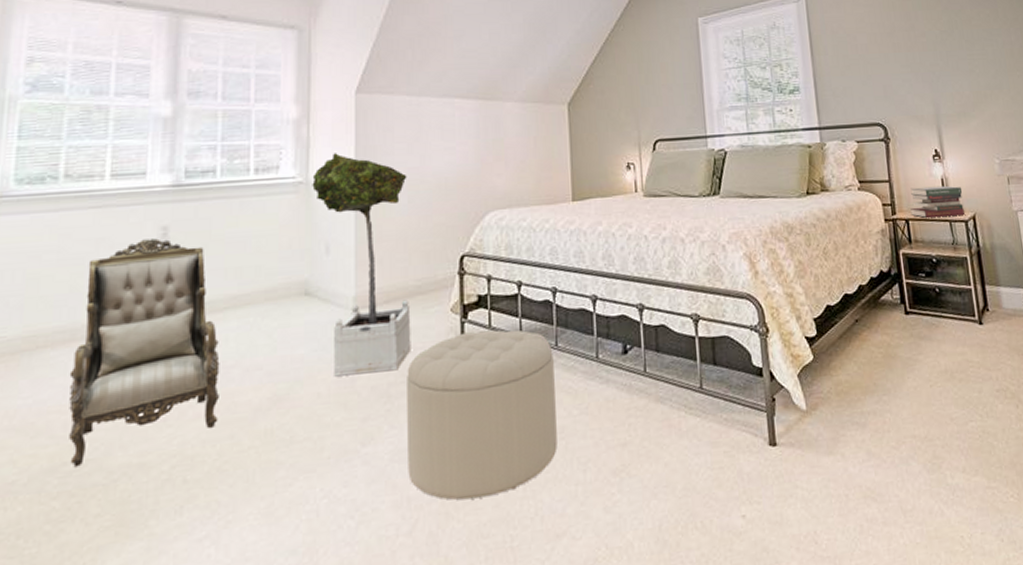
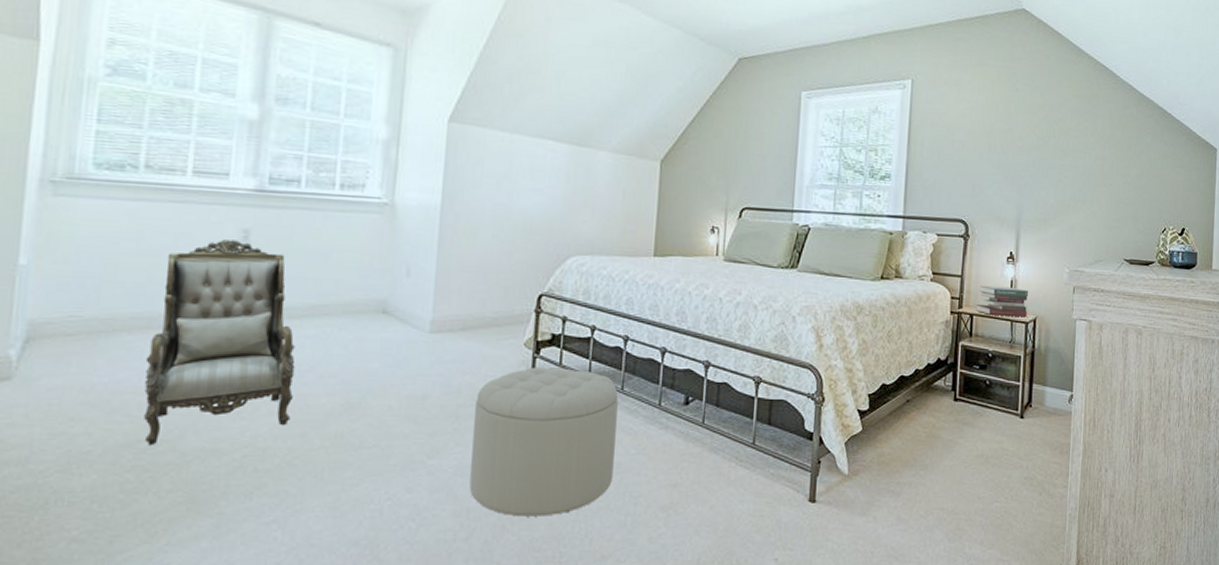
potted tree: present [312,153,411,377] -> none [397,179,493,394]

